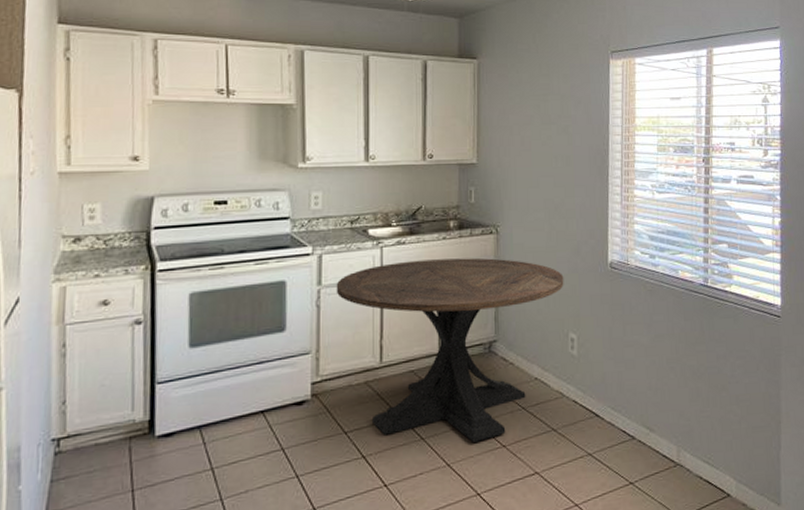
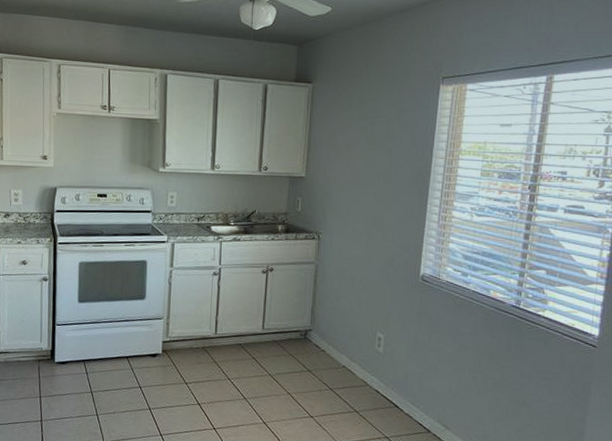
round table: present [336,258,564,442] -> none [184,255,377,409]

